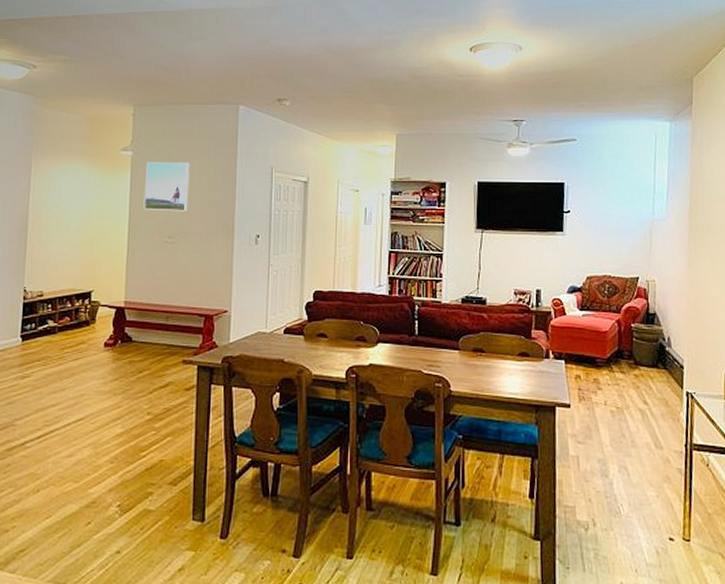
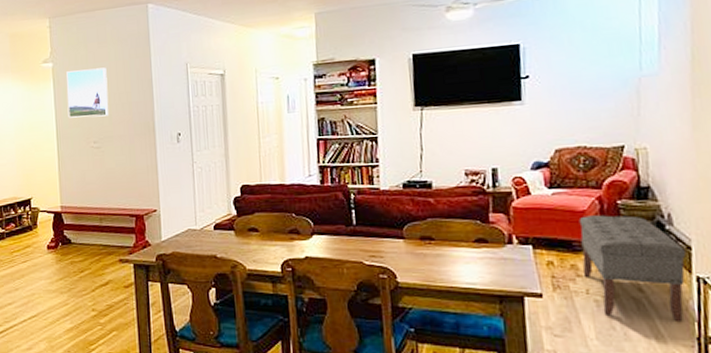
bench: none [602,336,680,431] -> present [578,215,687,323]

